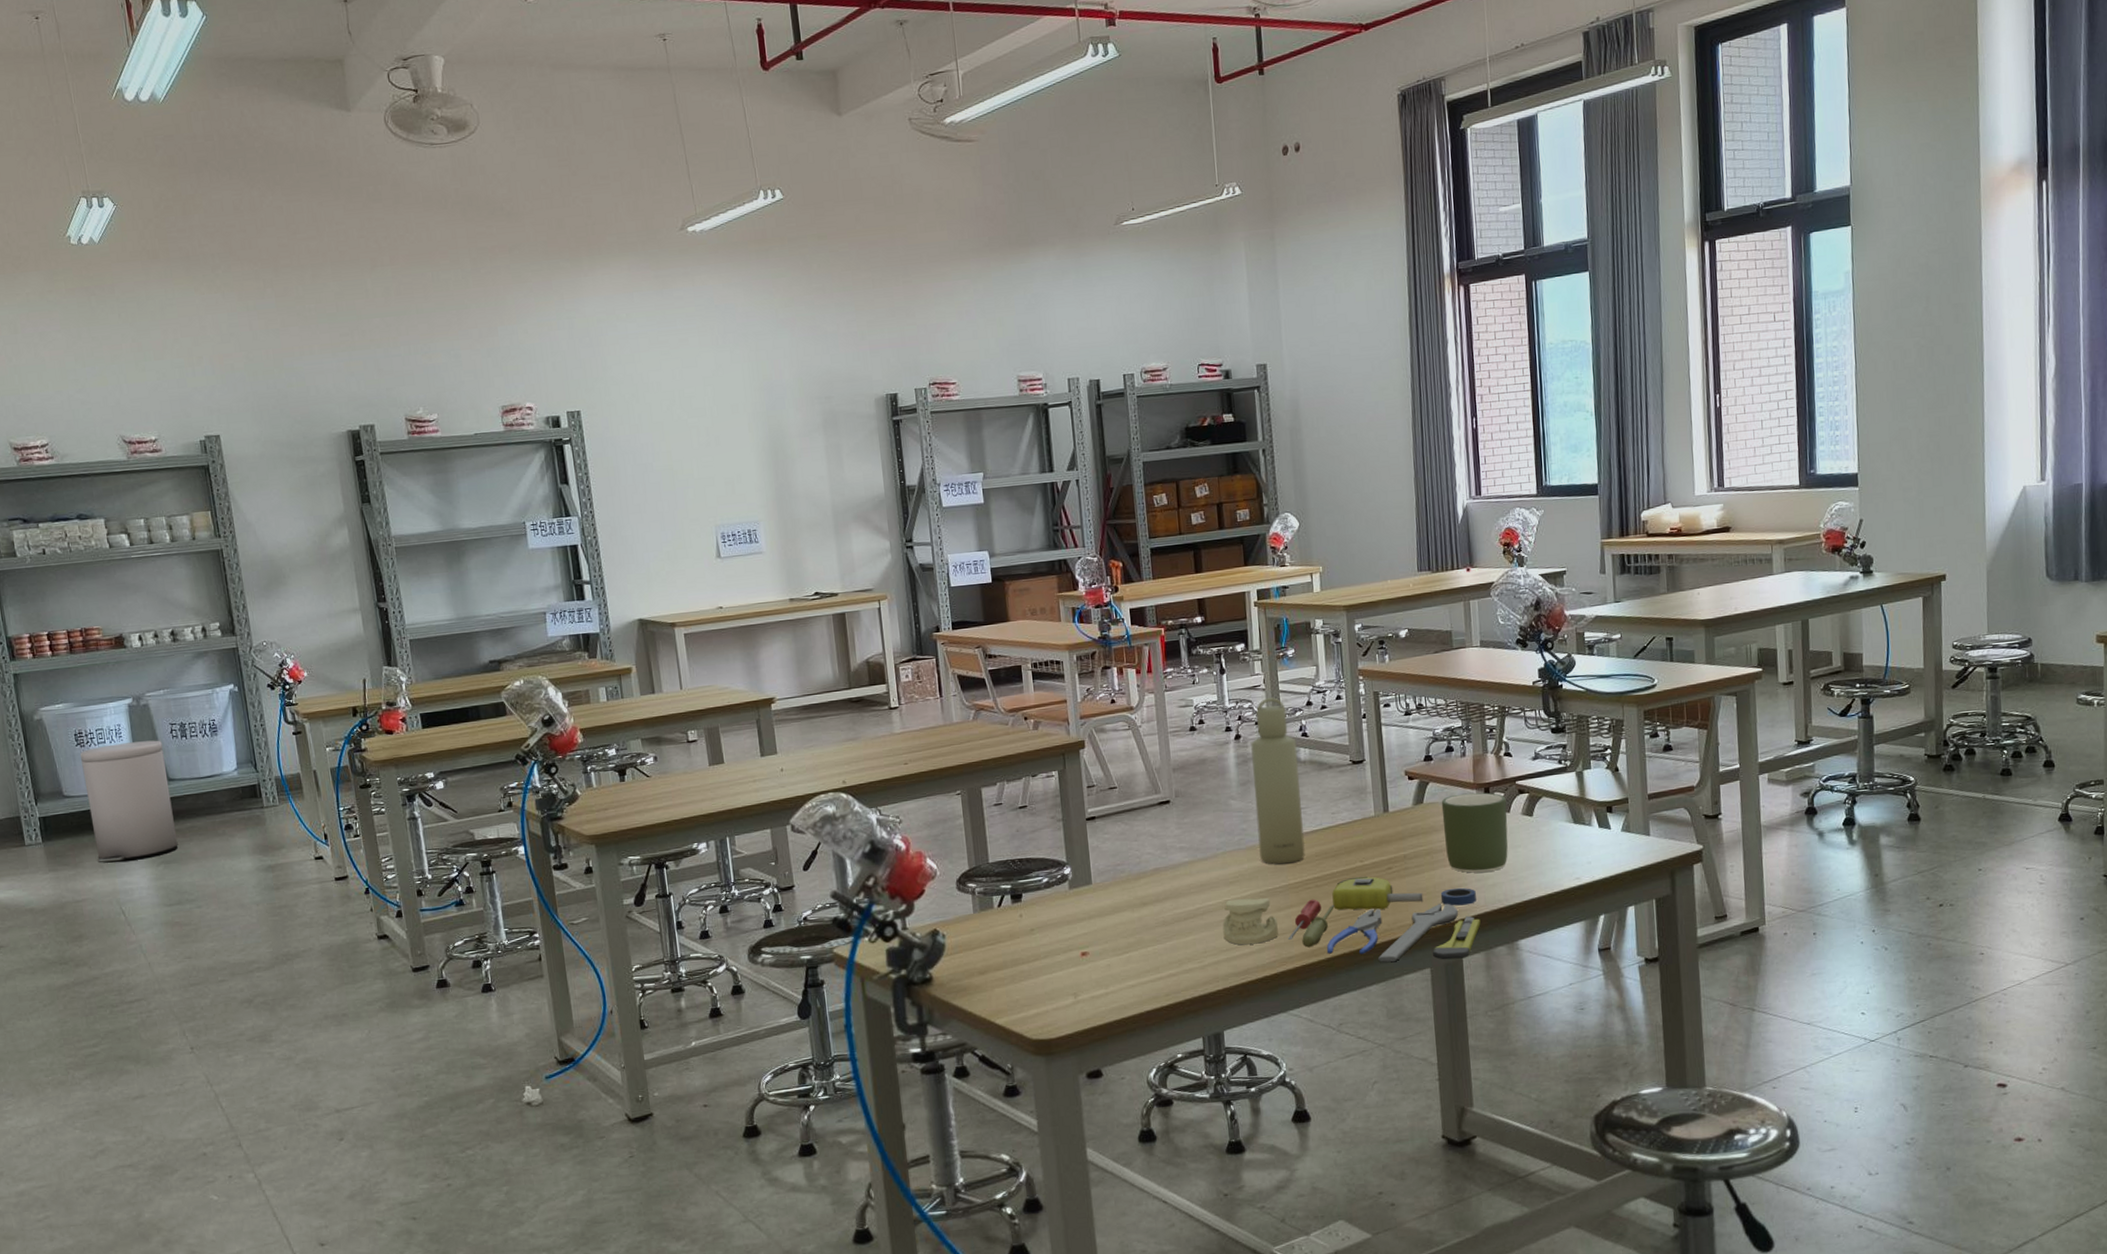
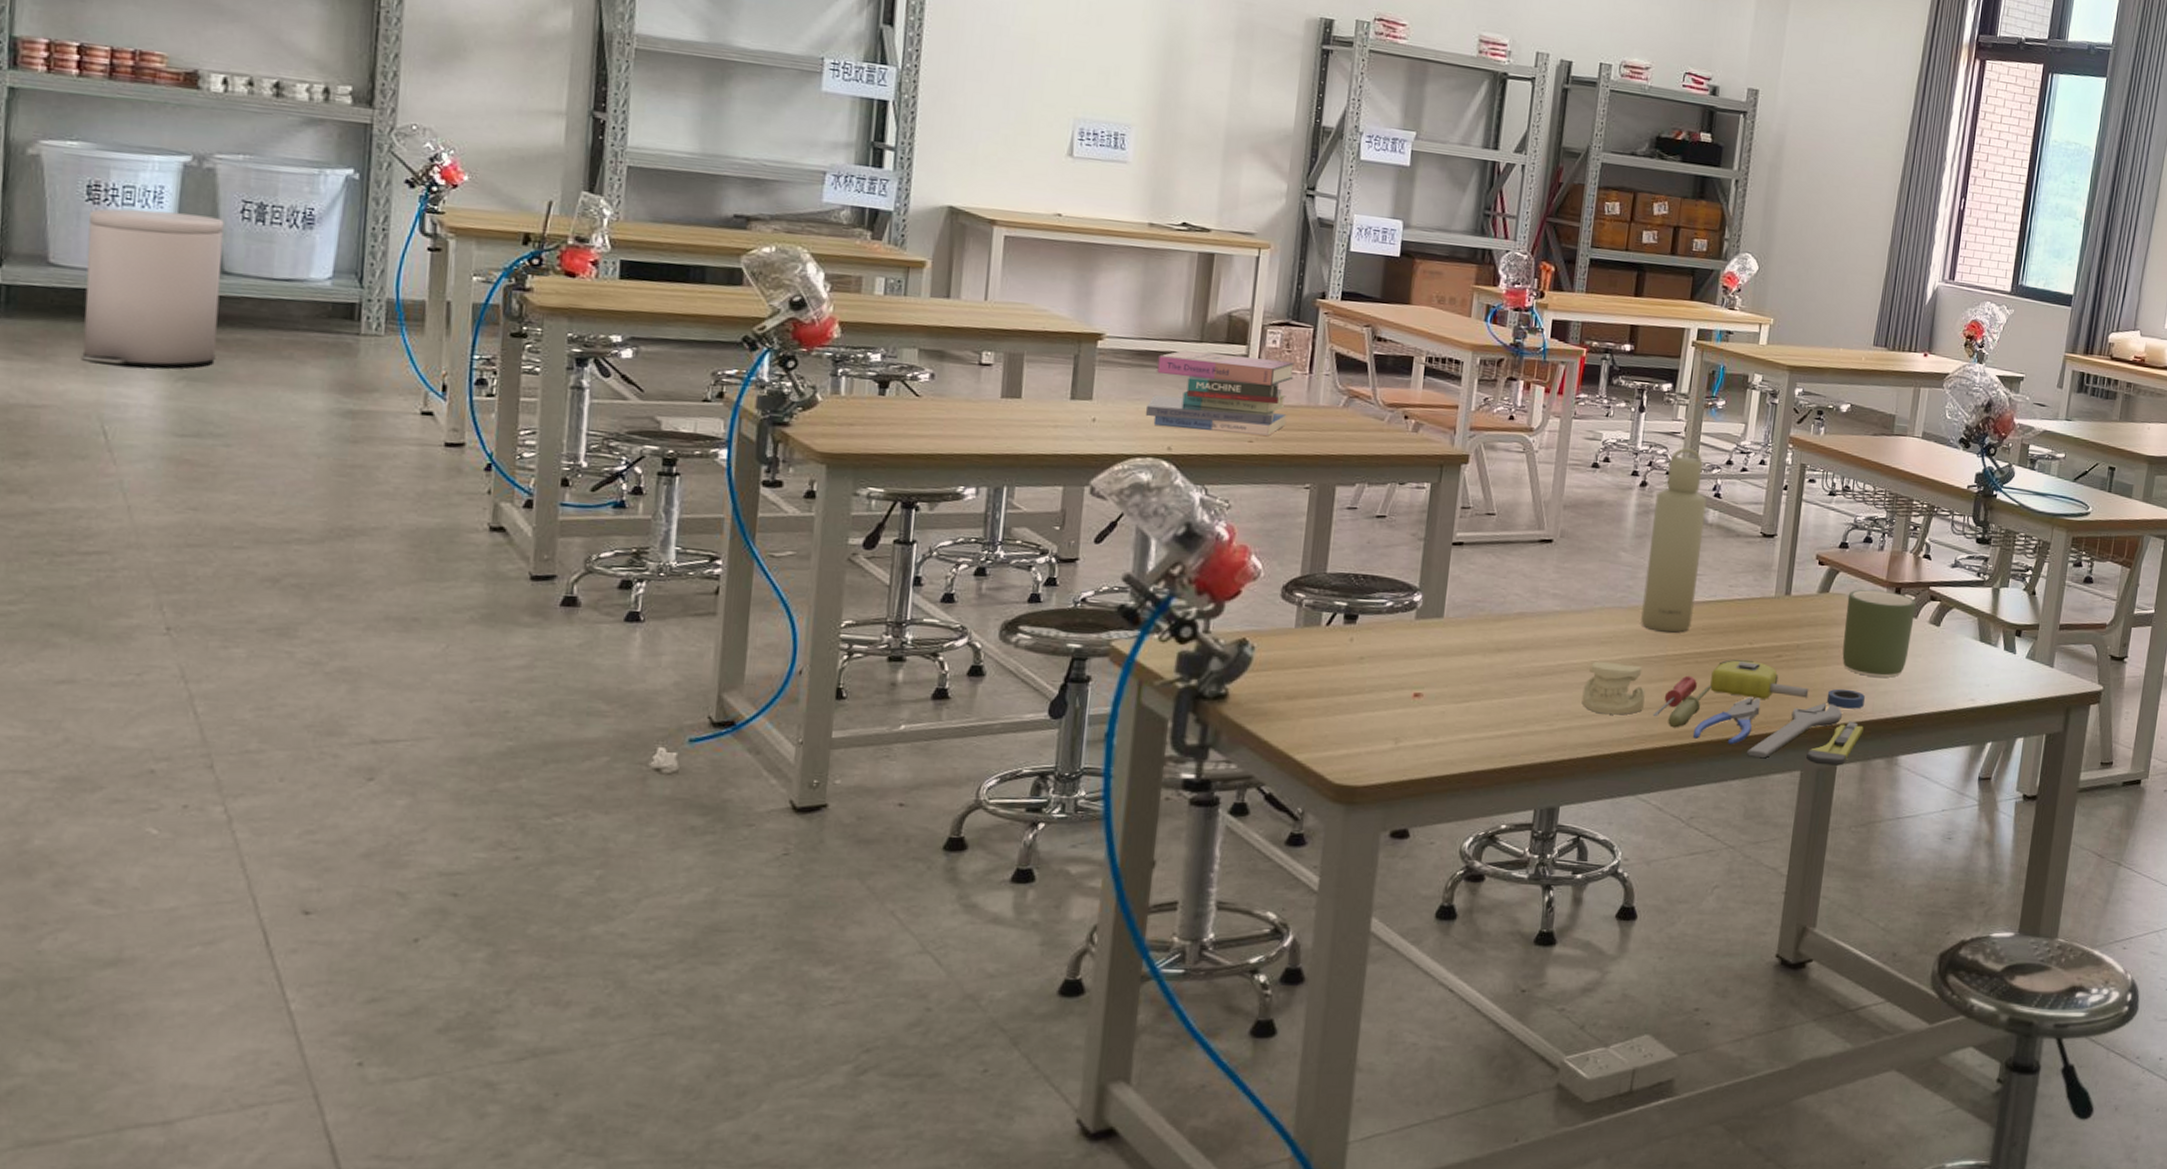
books: none [820,690,931,765] -> present [1146,349,1294,436]

